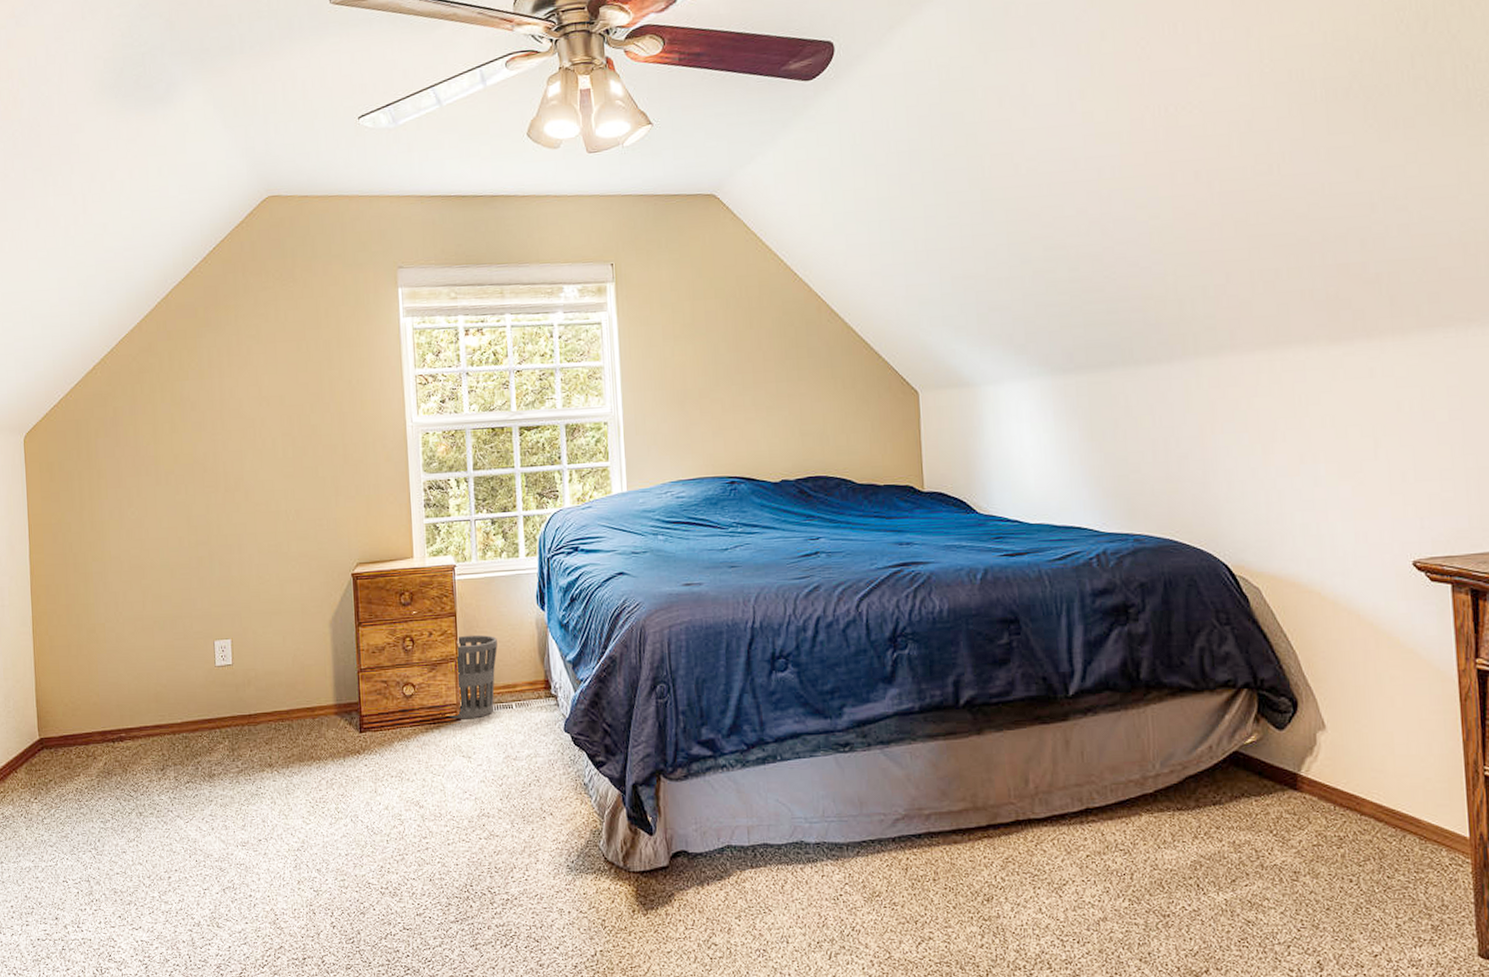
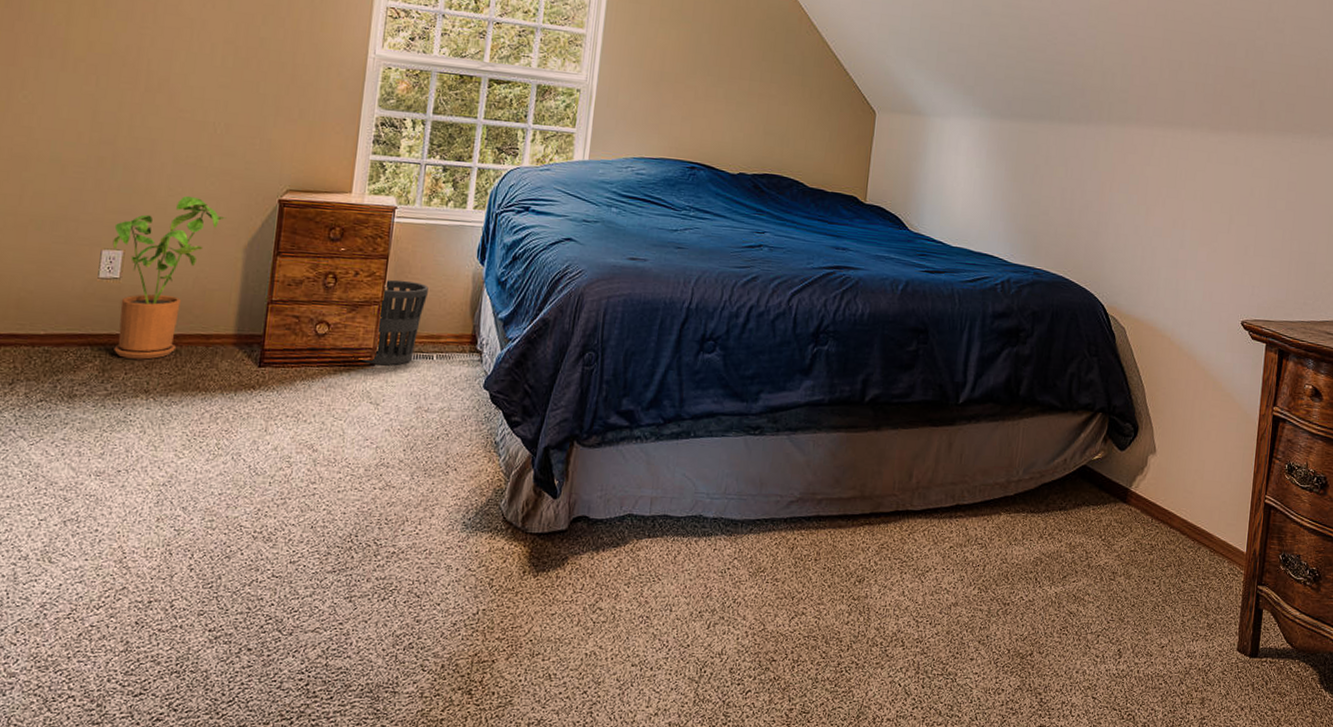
house plant: none [220,581,311,737] -> present [112,195,227,360]

